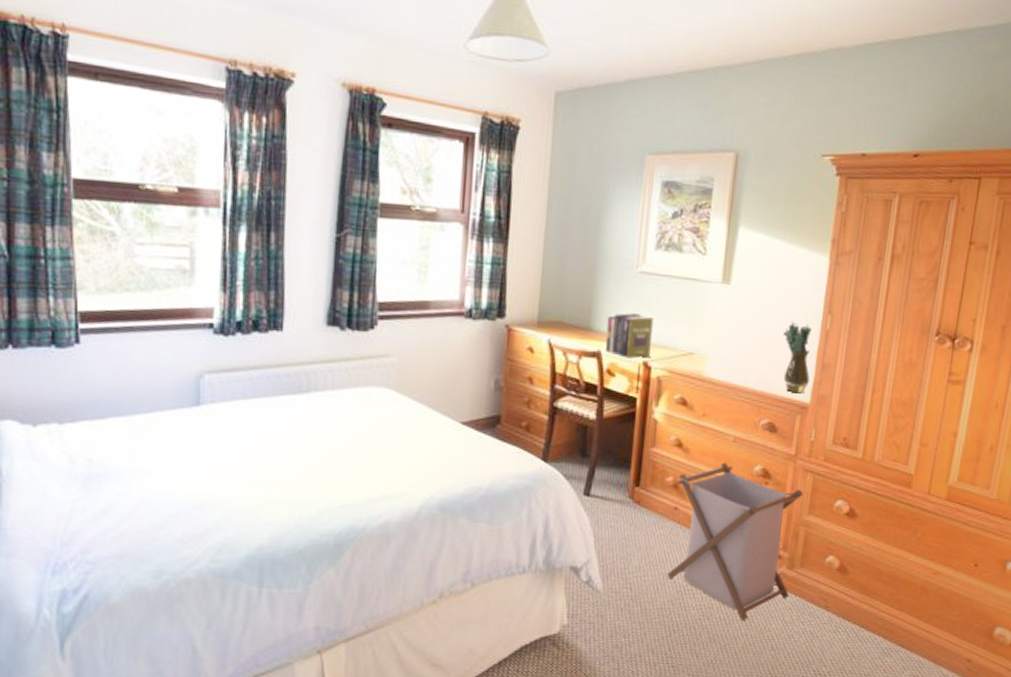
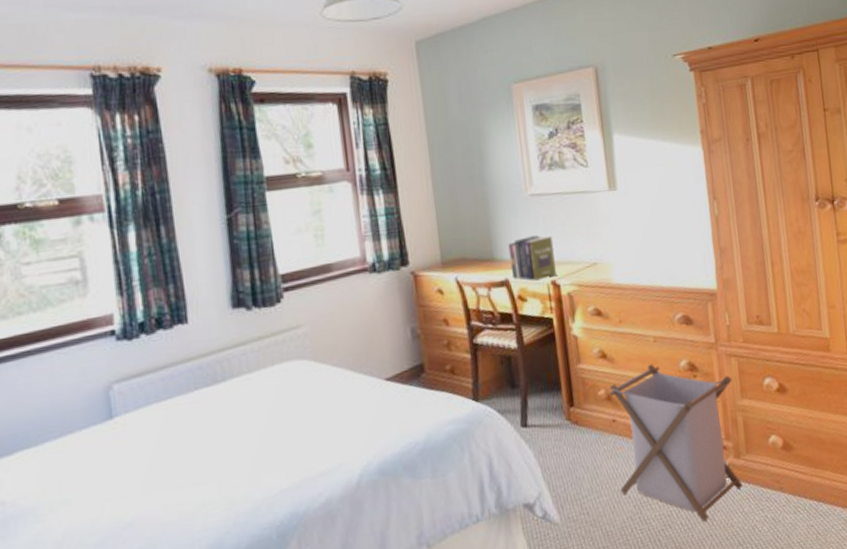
vase: present [783,321,812,394] -> none [677,213,712,283]

